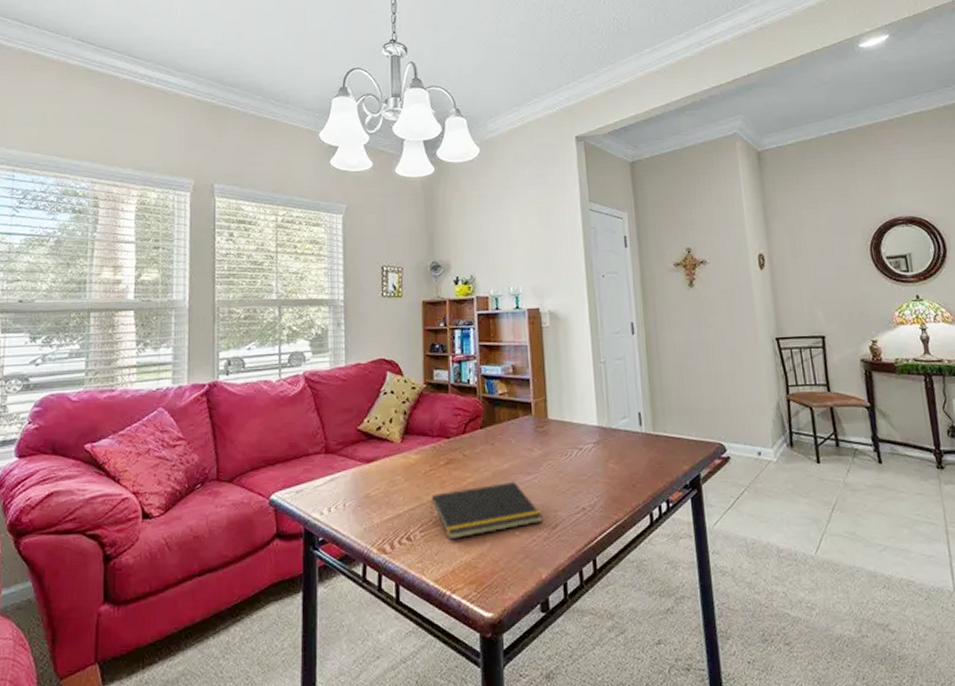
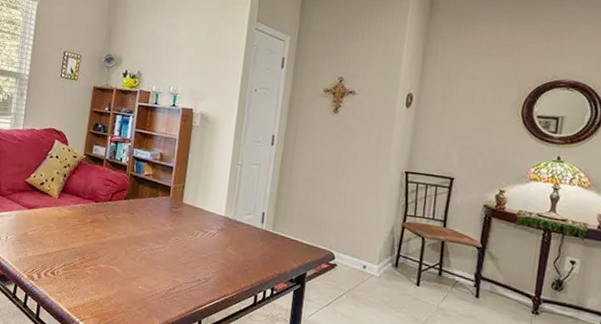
notepad: present [430,482,543,540] -> none [72,243,164,284]

